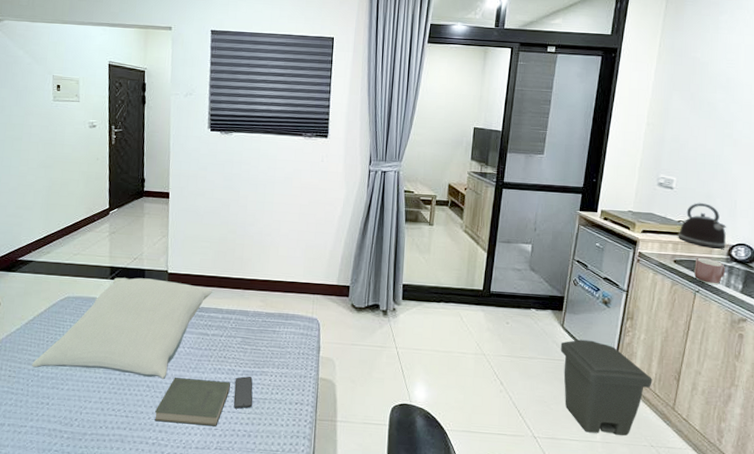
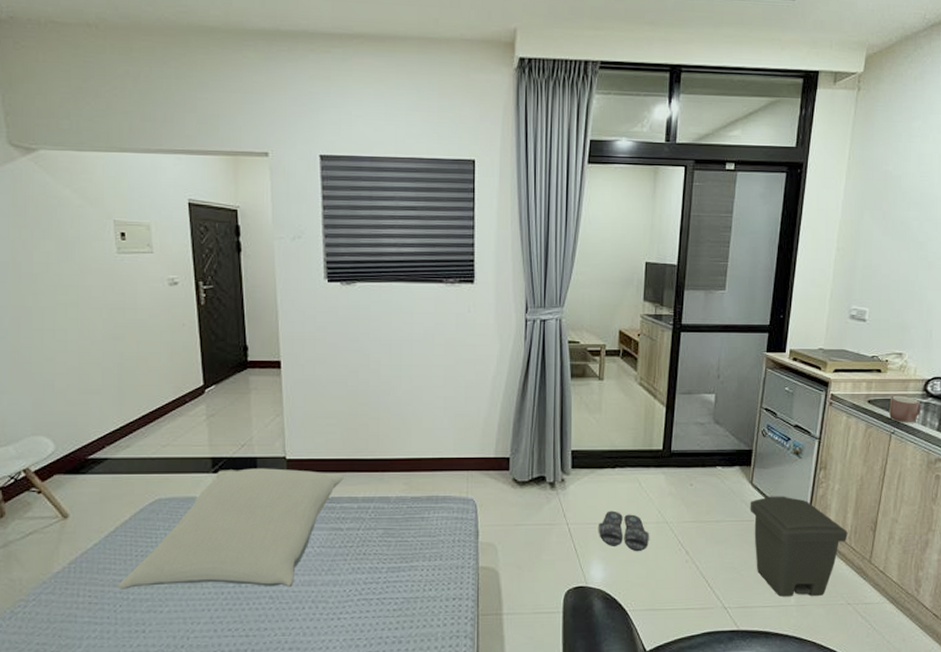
book: present [154,378,230,426] -> none [281,582,373,638]
smartphone: present [233,376,253,409] -> none [378,573,402,613]
slippers: none [423,339,468,378] -> present [598,510,649,551]
kettle: present [678,203,727,249] -> none [872,335,923,384]

